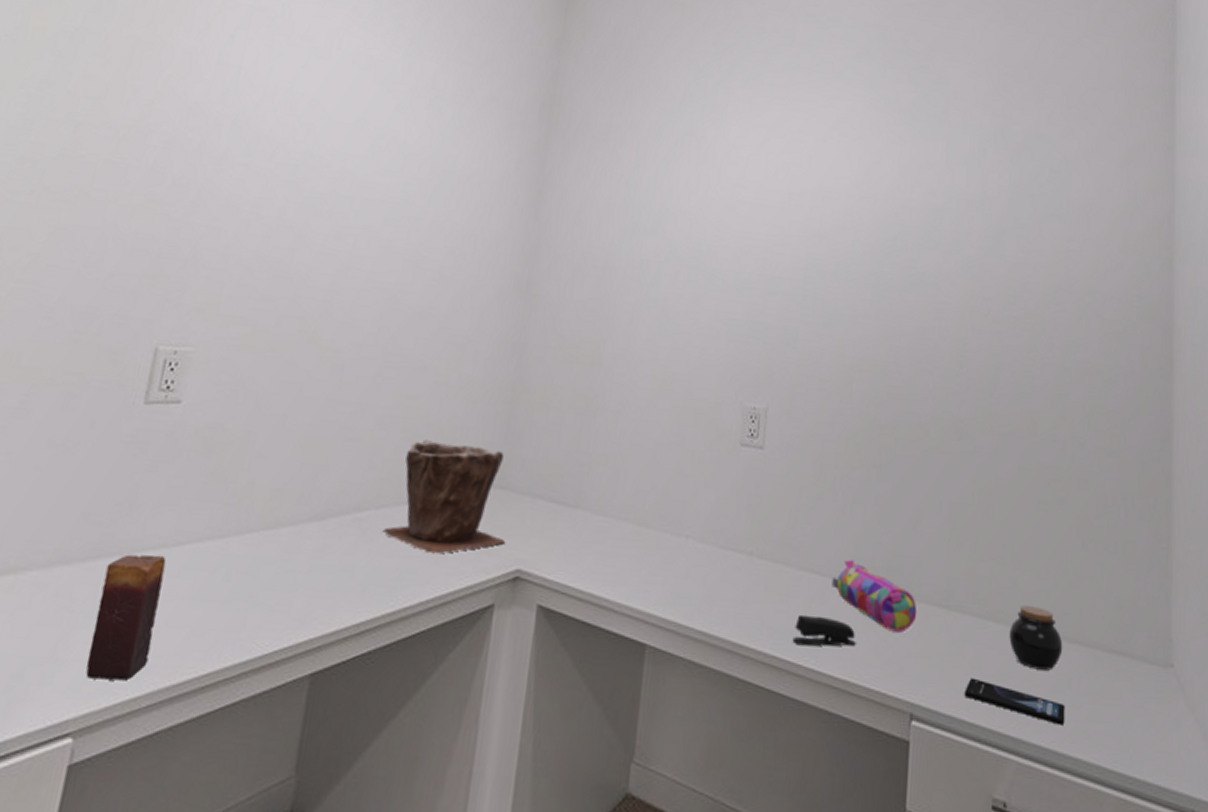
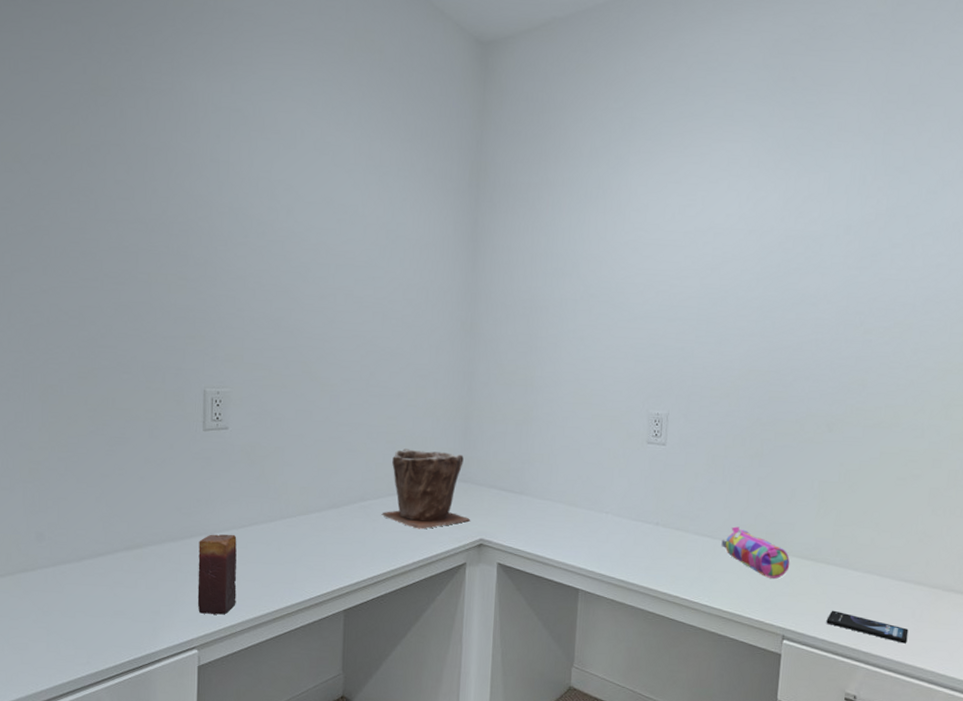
stapler: present [792,614,856,647] -> none [690,567,740,589]
jar: present [1009,605,1063,671] -> none [865,558,910,605]

